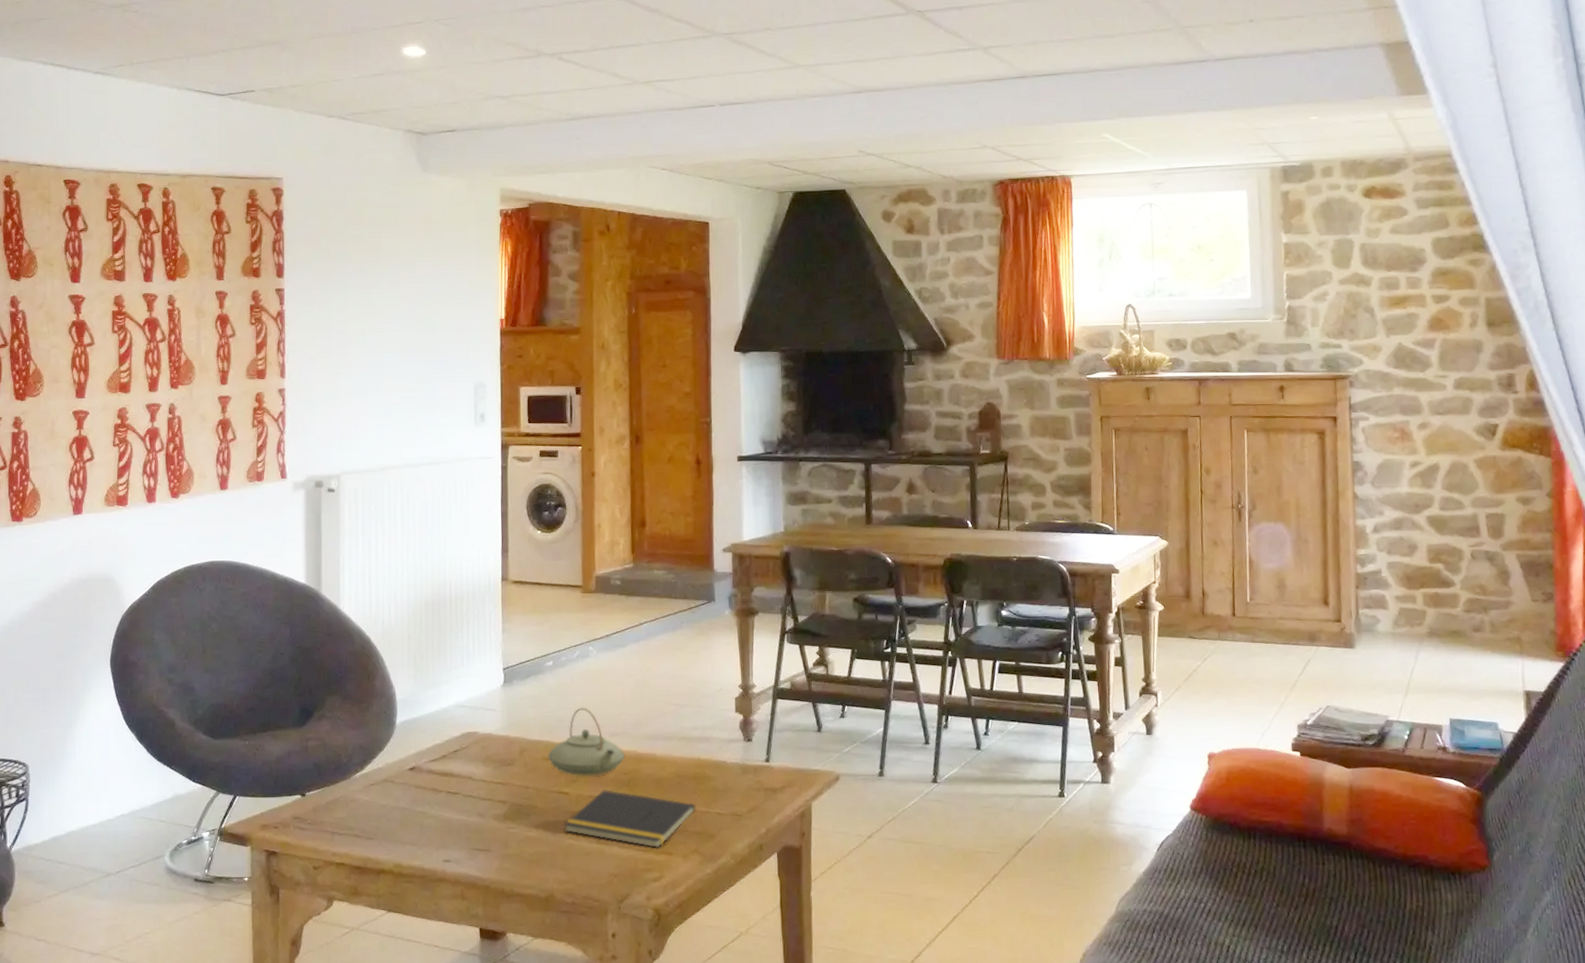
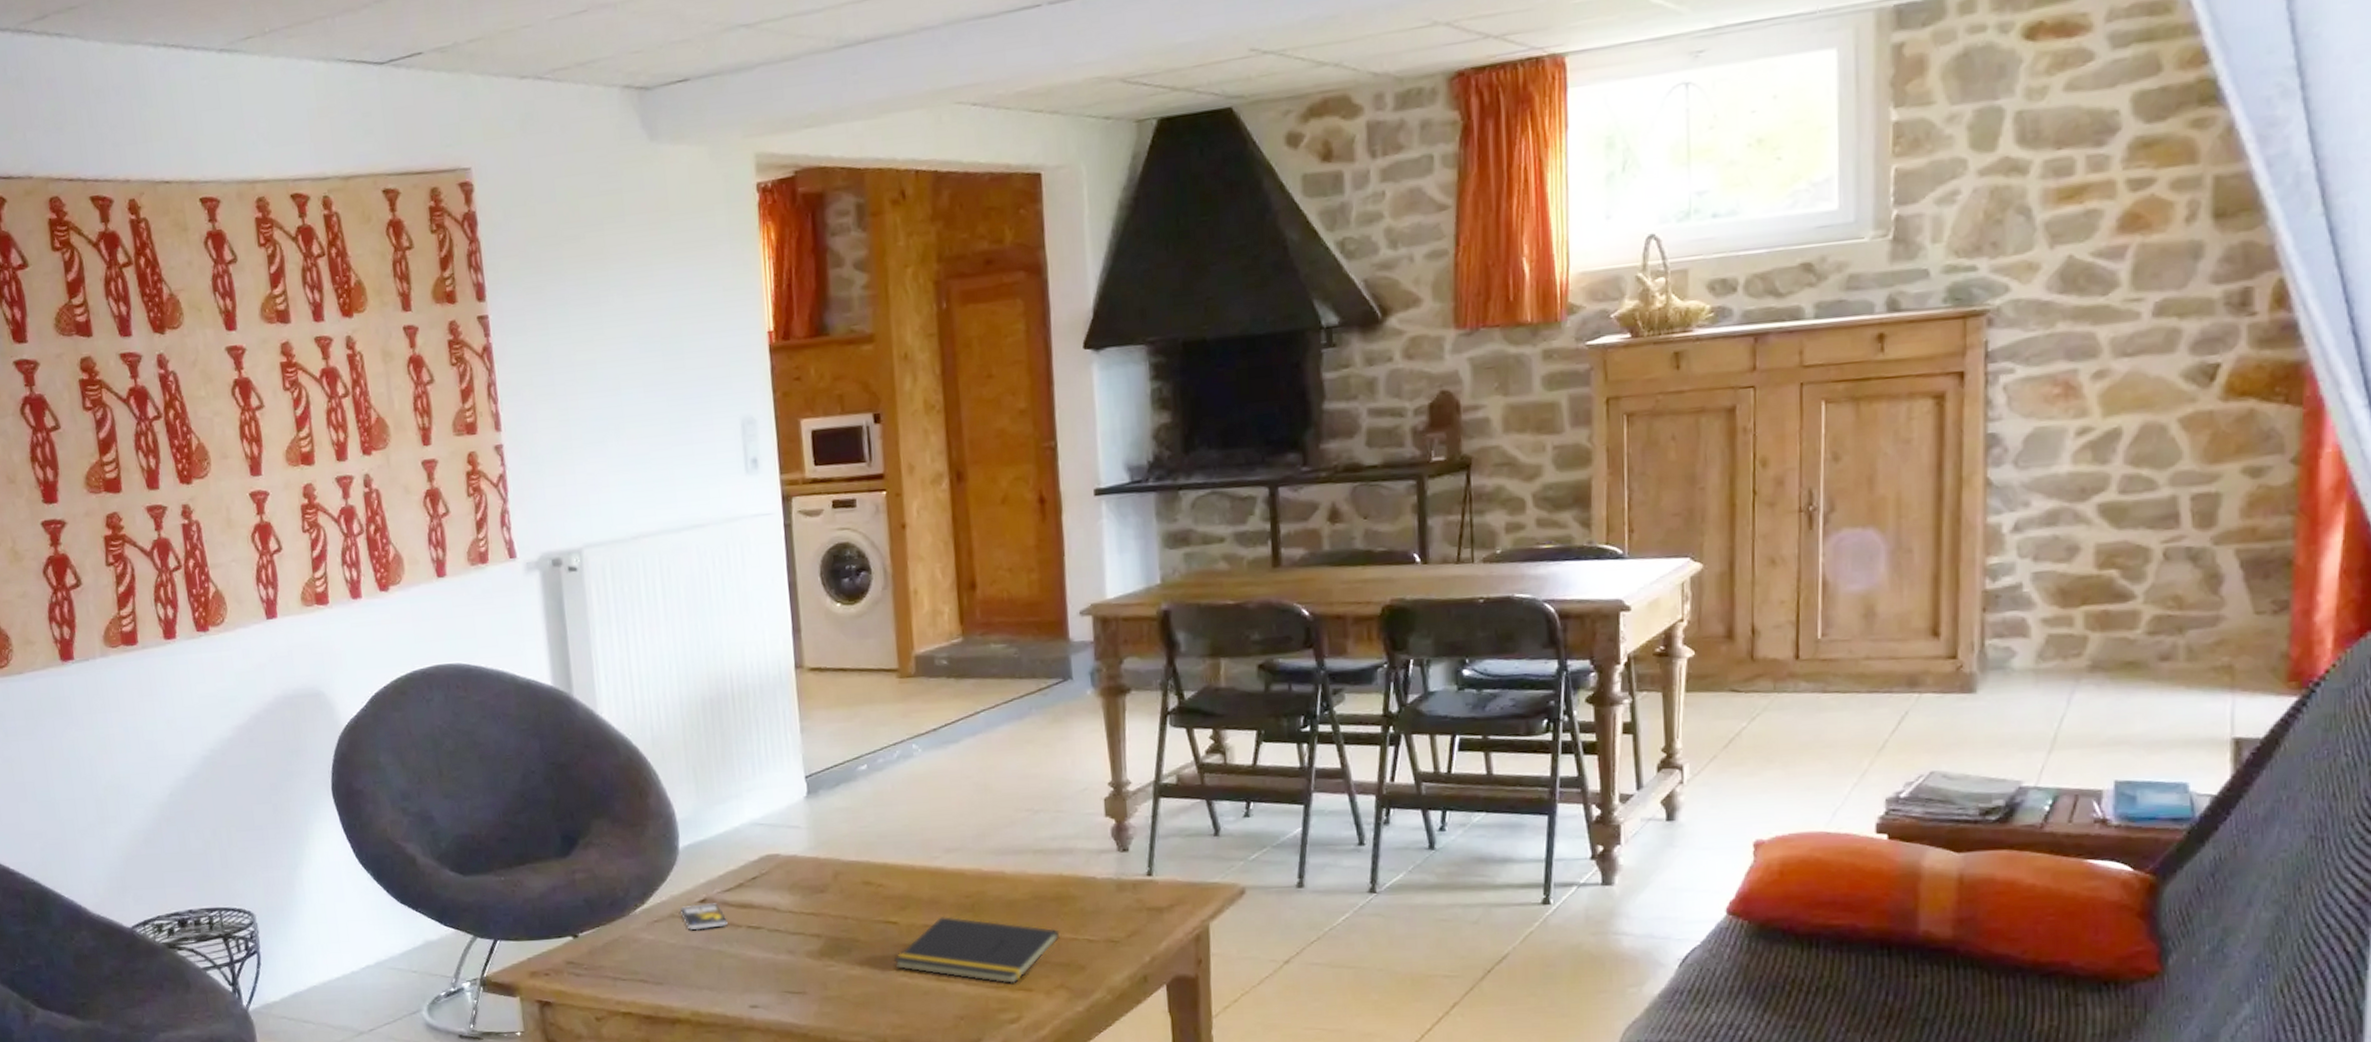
smartphone: none [393,771,431,794] -> present [681,903,728,931]
teapot: present [547,707,624,777] -> none [867,818,965,903]

